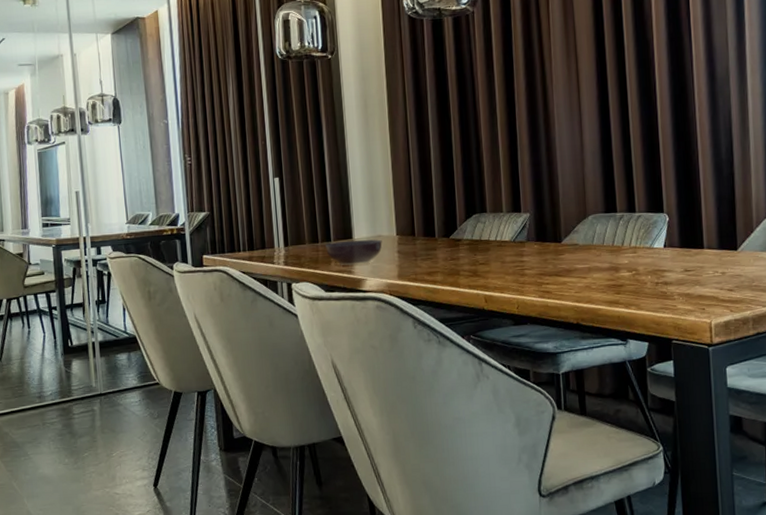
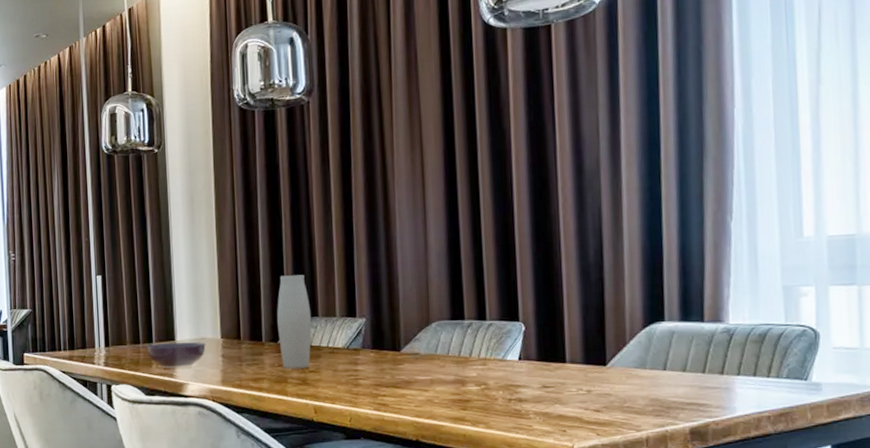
vase: none [448,174,481,263] -> present [277,274,312,369]

